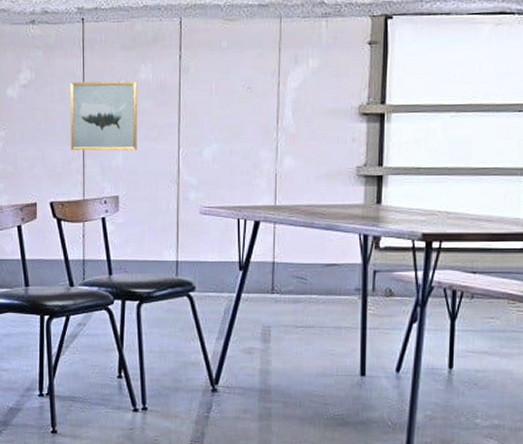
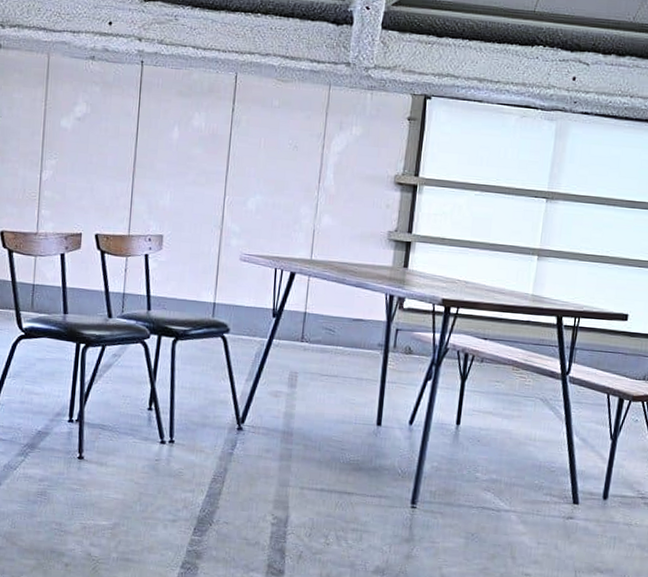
wall art: present [69,80,138,151] -> none [120,120,191,194]

